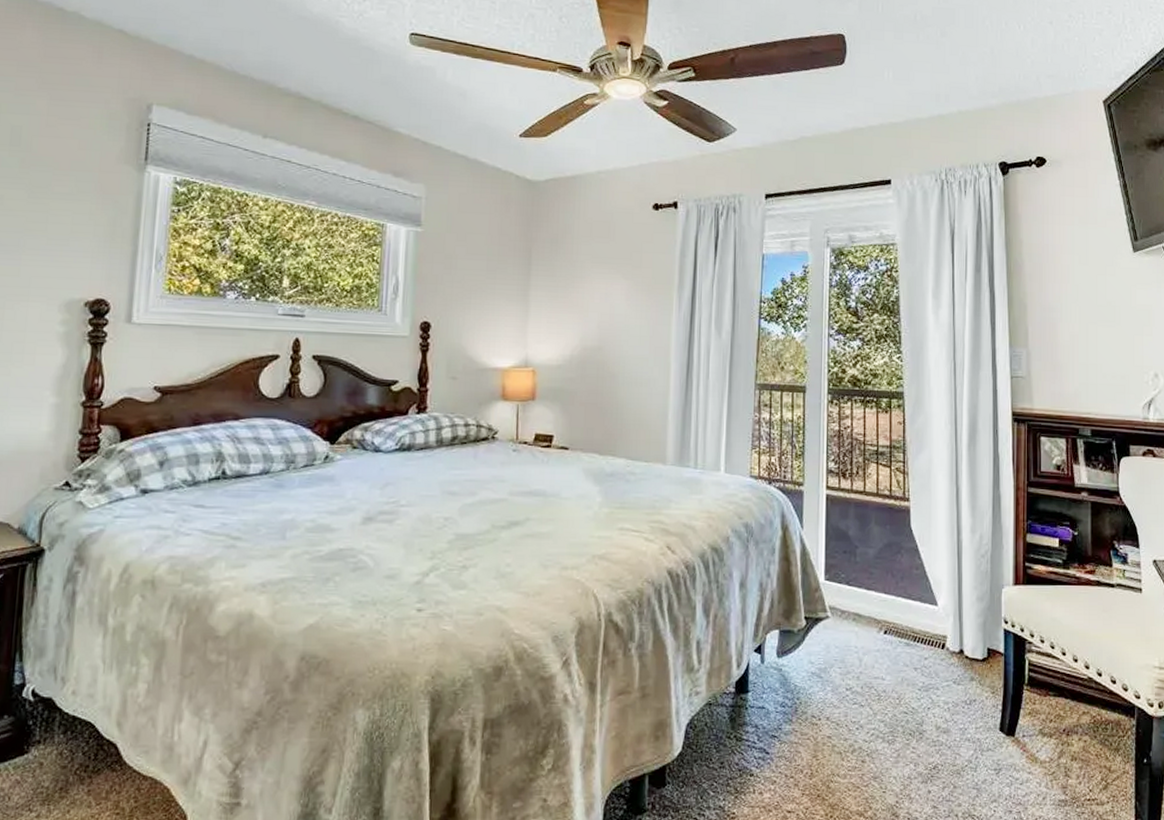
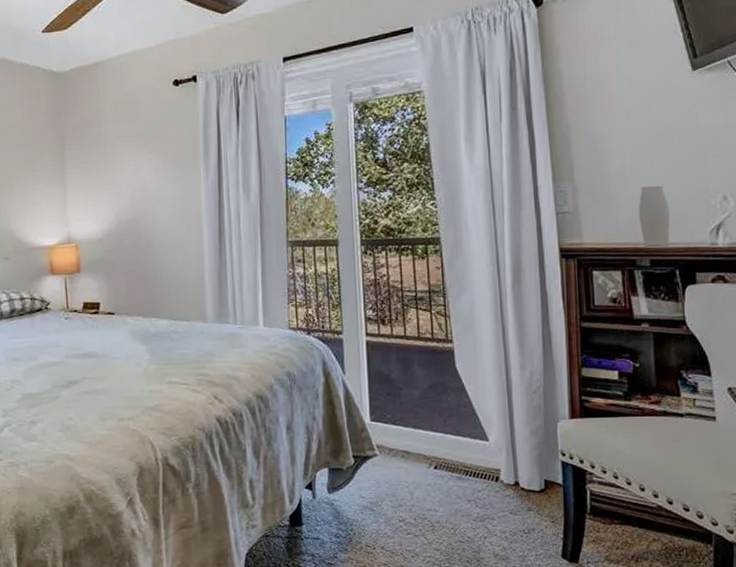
vase: none [1082,358,1110,418] -> present [638,186,671,248]

